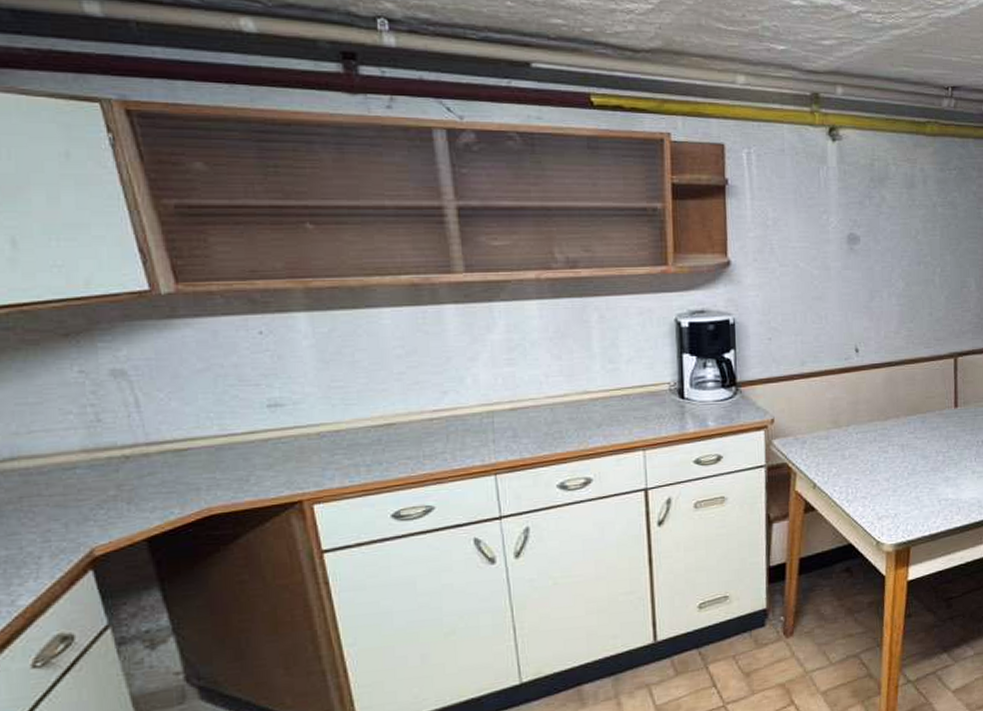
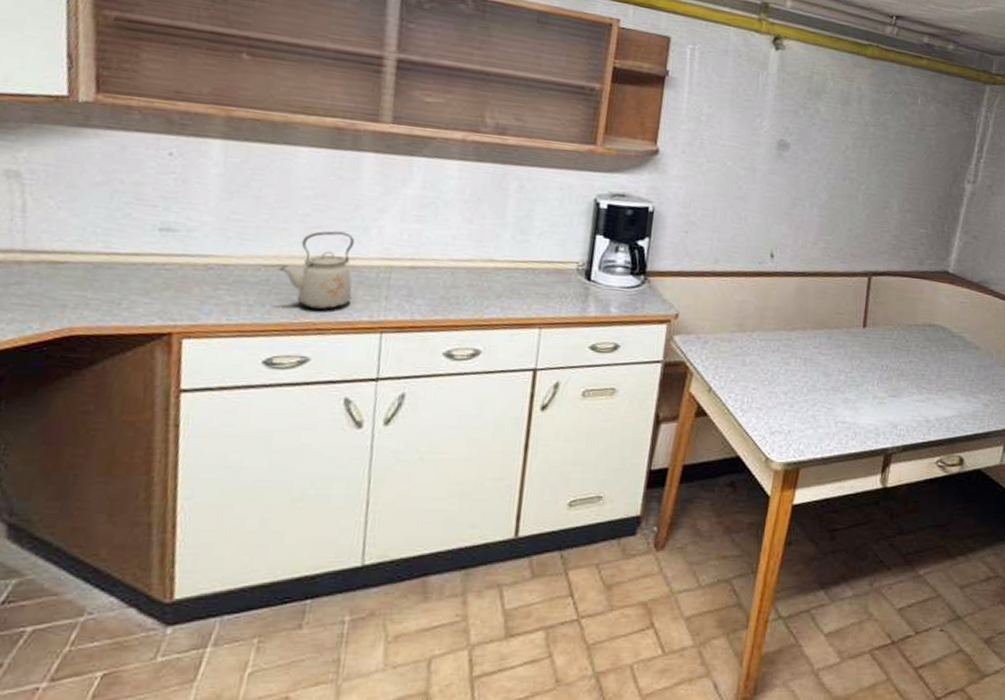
kettle: none [387,384,461,461] -> present [278,231,355,310]

